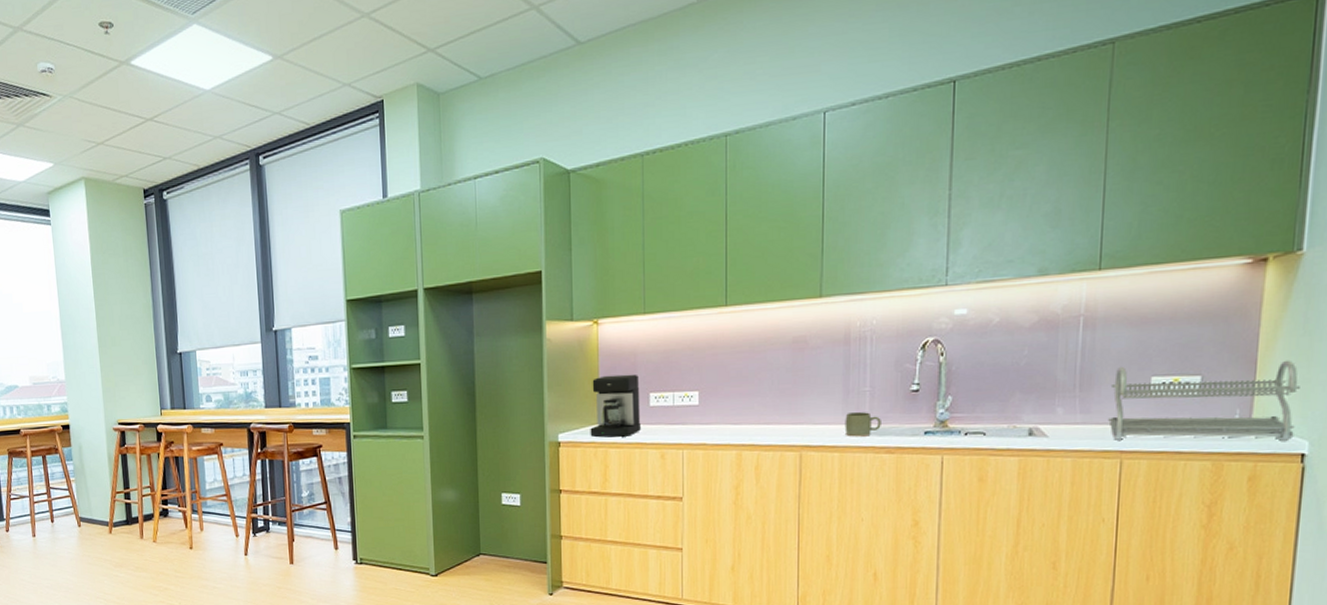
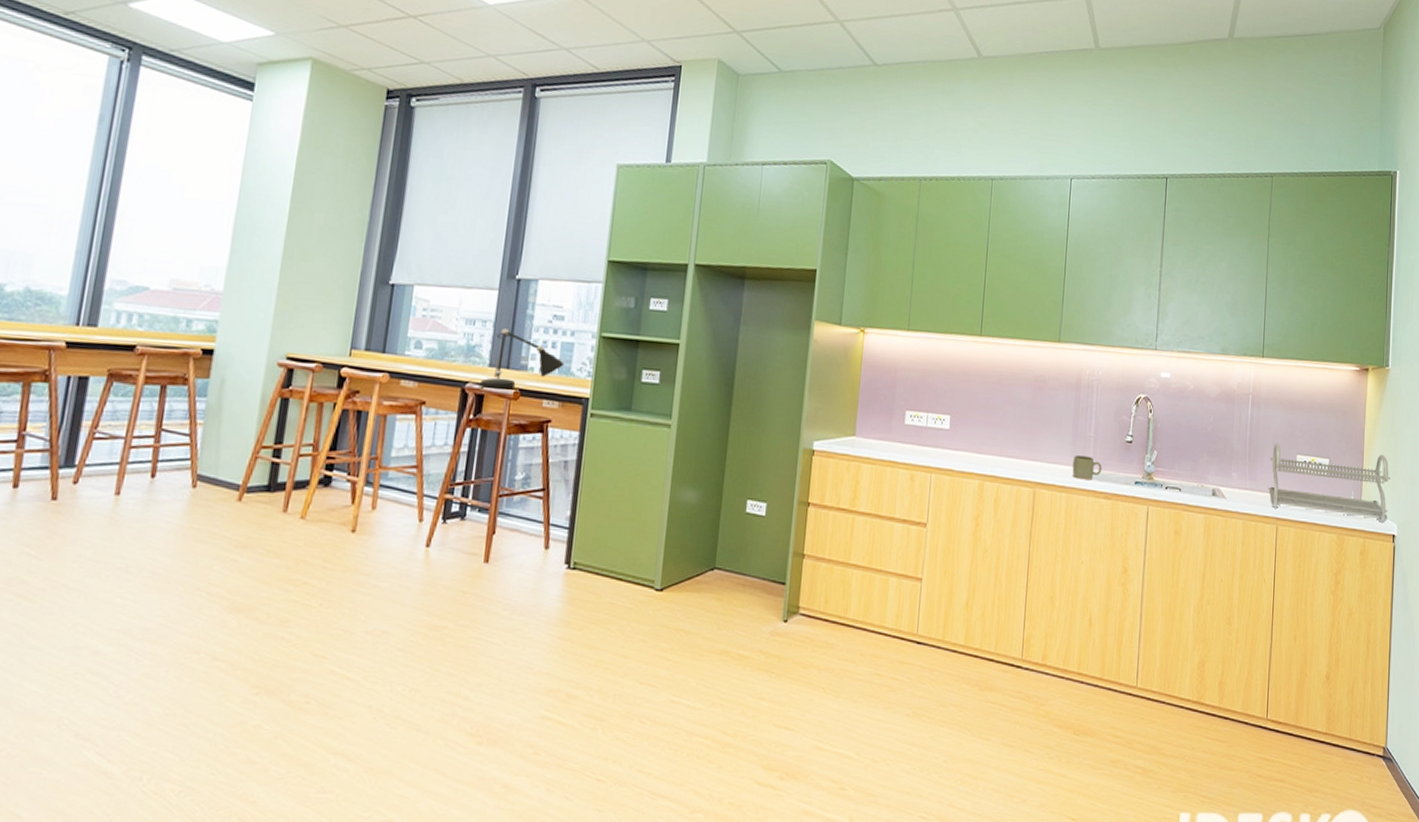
desk lamp: none [260,374,325,427] -> present [479,328,565,390]
coffee maker: present [590,374,641,437] -> none [845,386,897,453]

